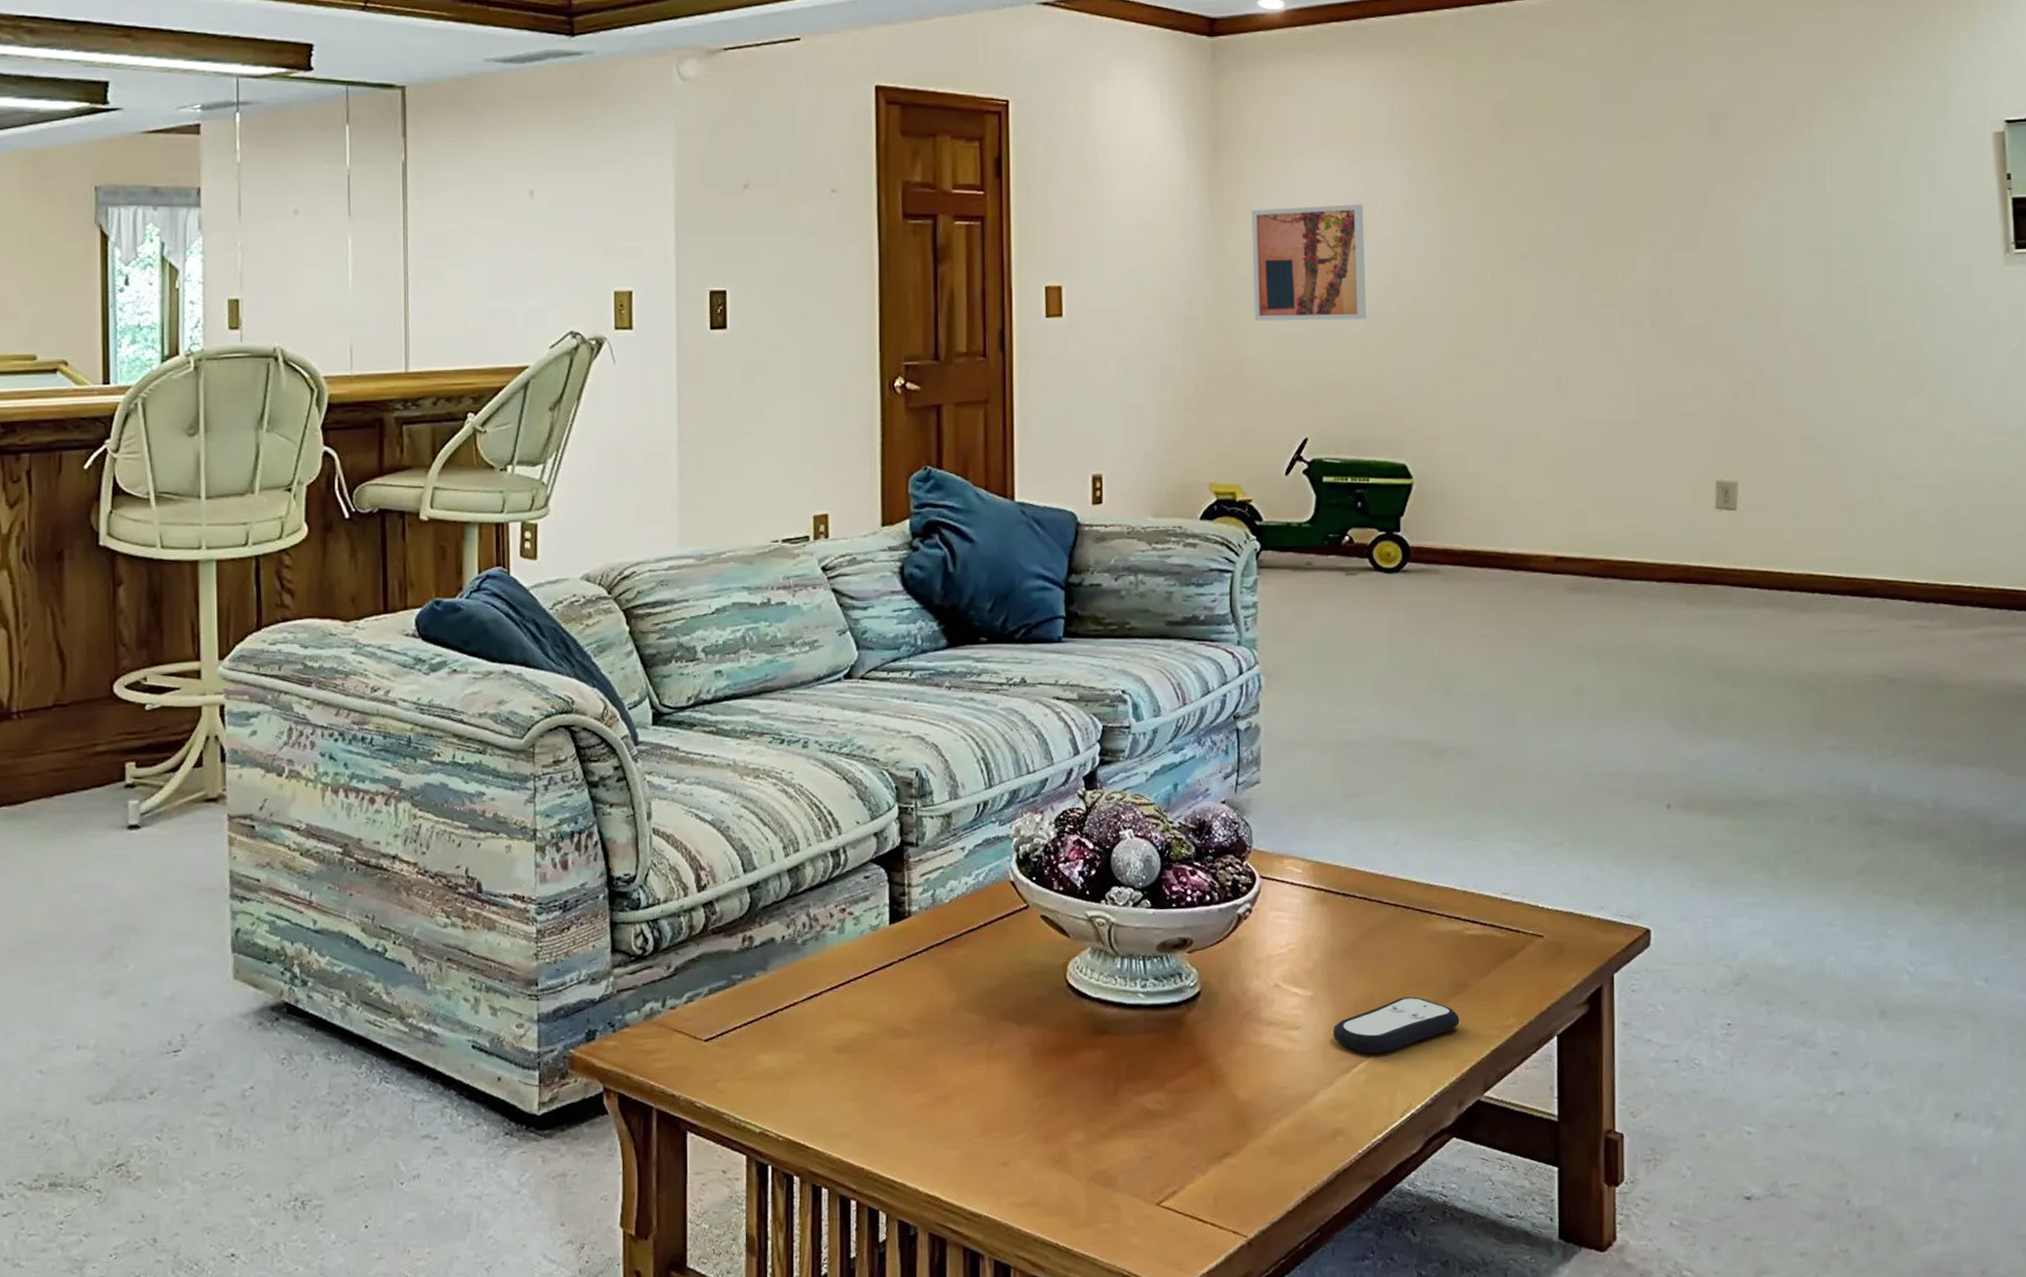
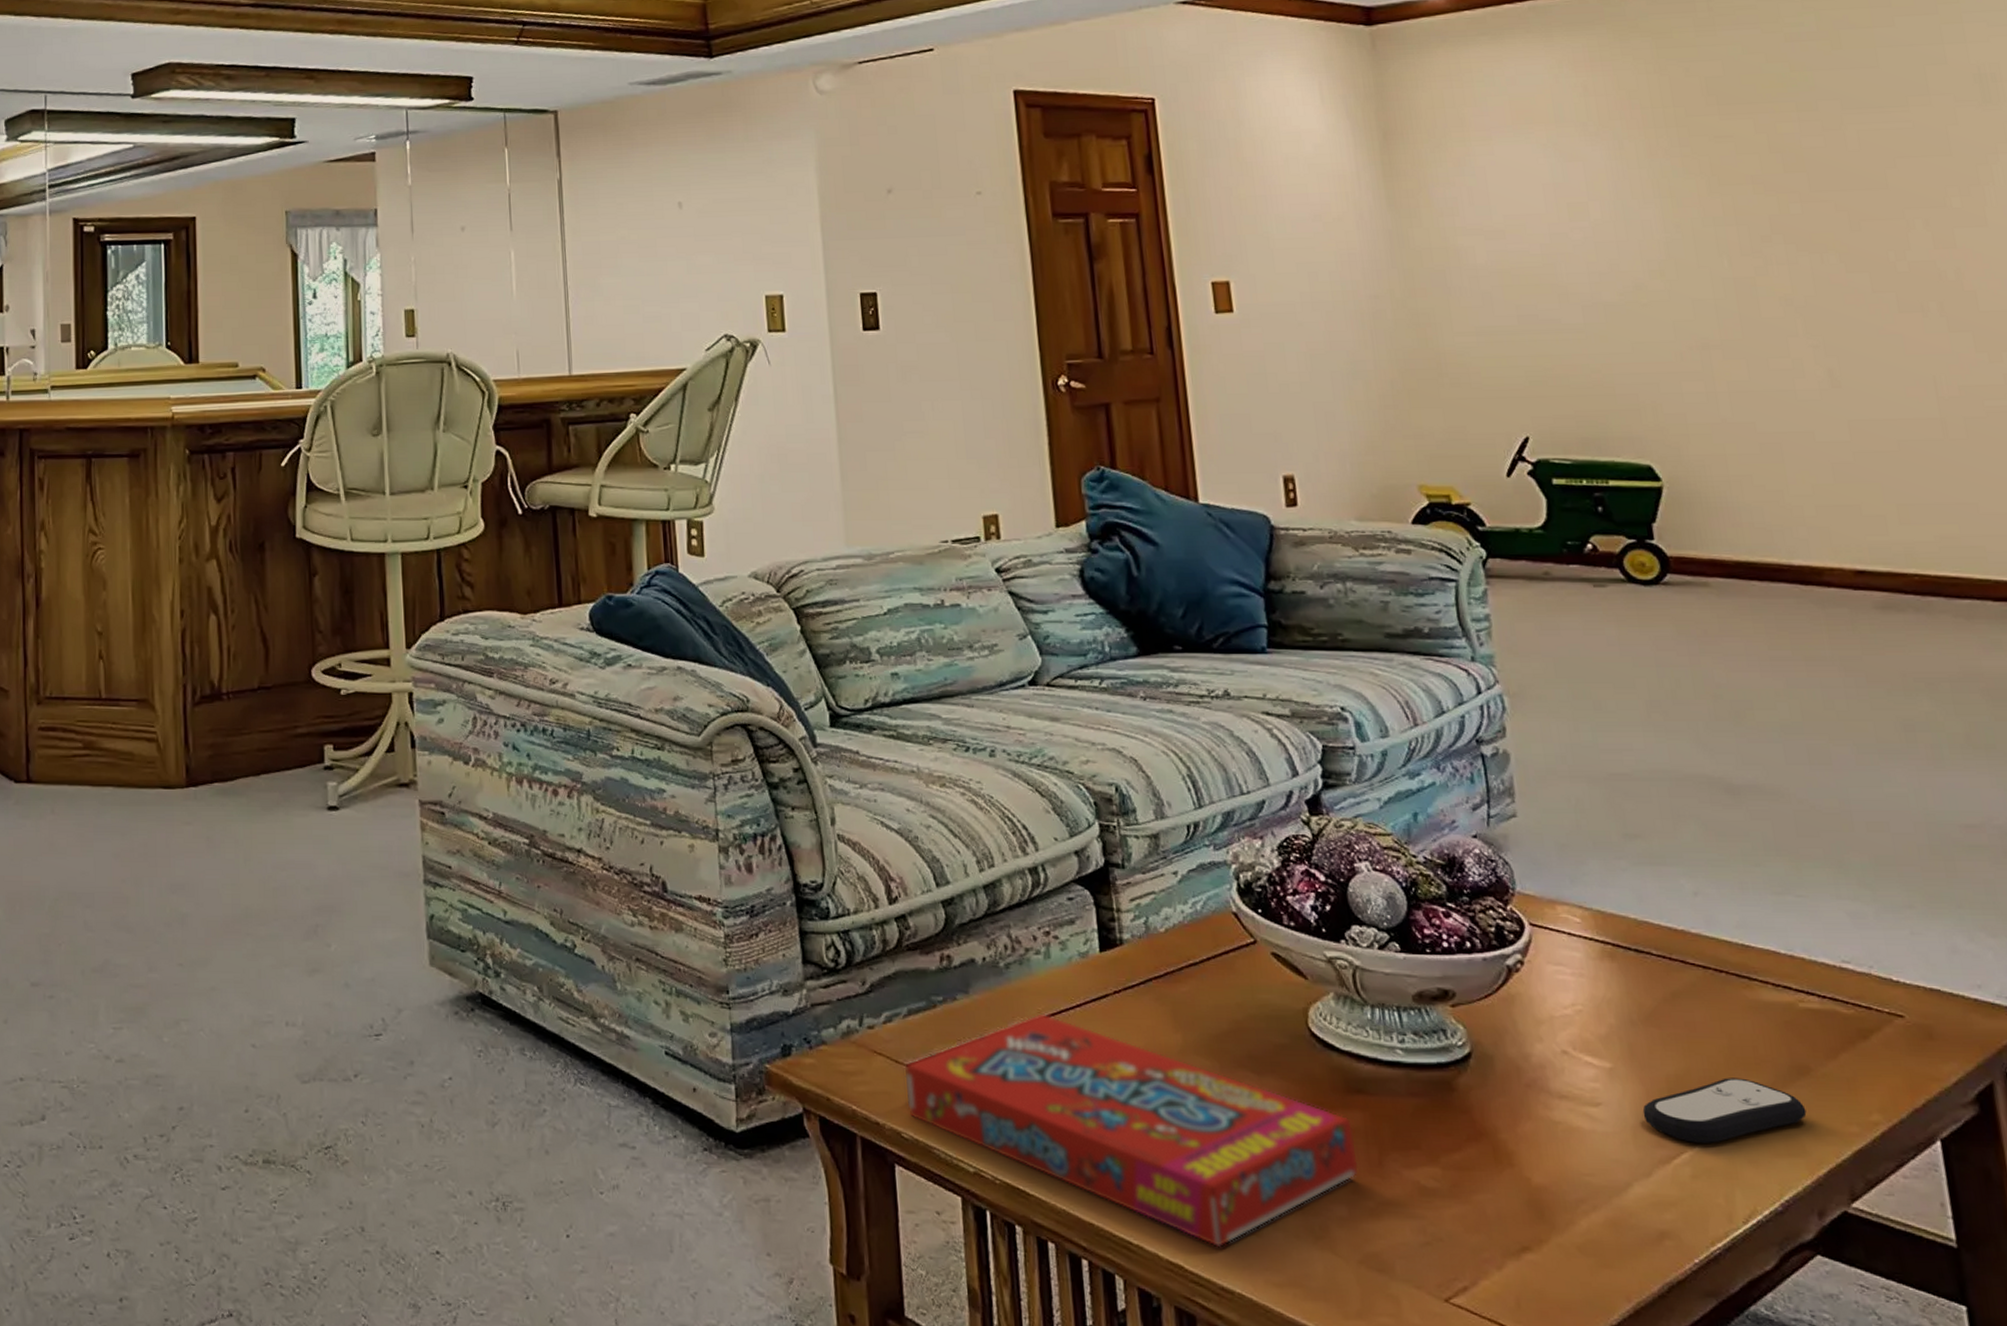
snack box: none [701,984,1098,1179] -> present [904,1013,1360,1248]
wall art: present [1252,204,1366,321] -> none [1435,189,1583,313]

